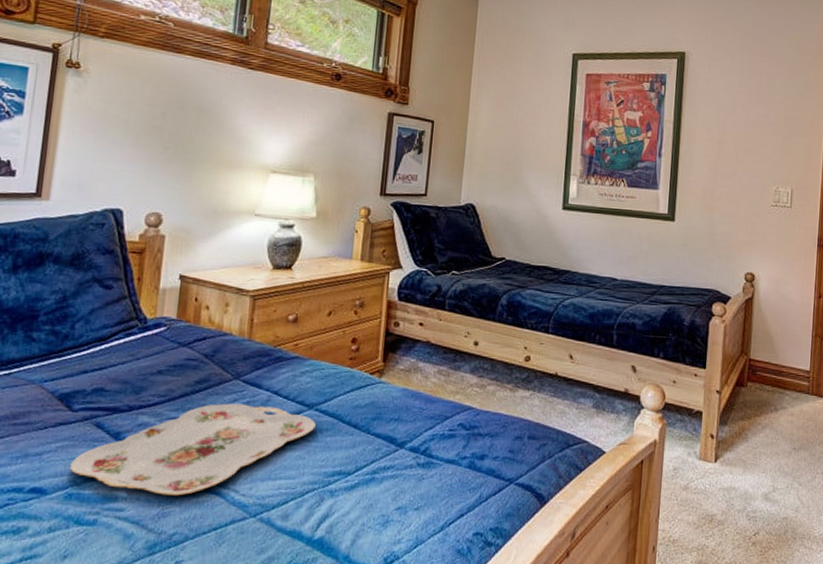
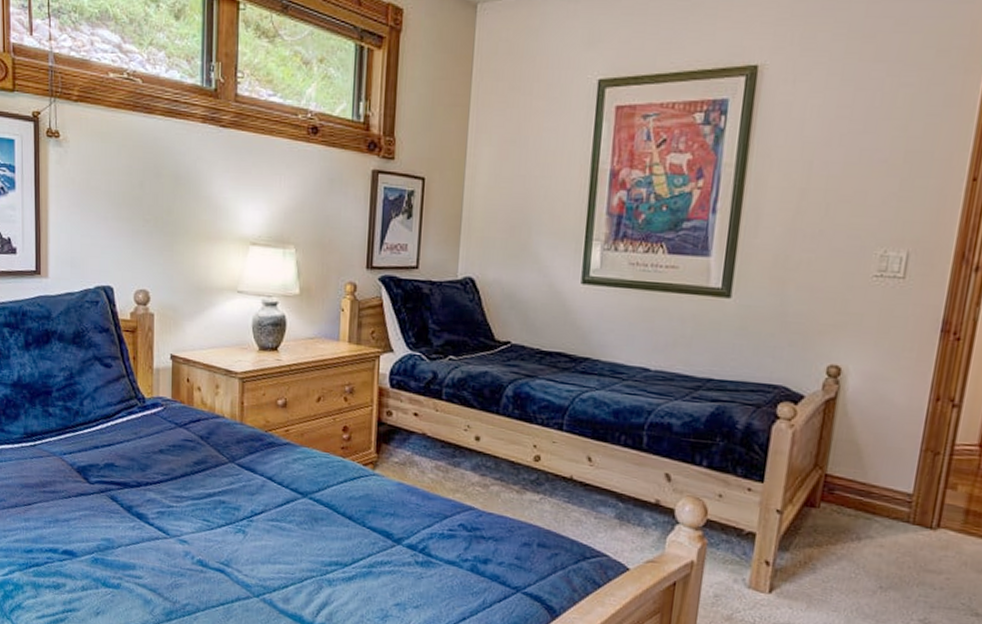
serving tray: present [70,403,316,496] -> none [93,485,311,570]

